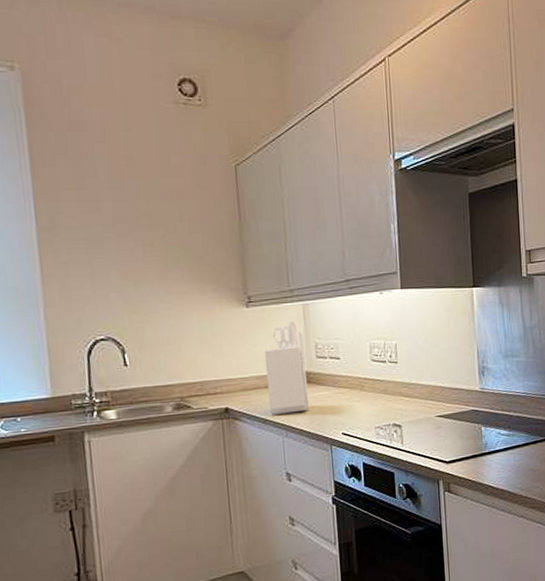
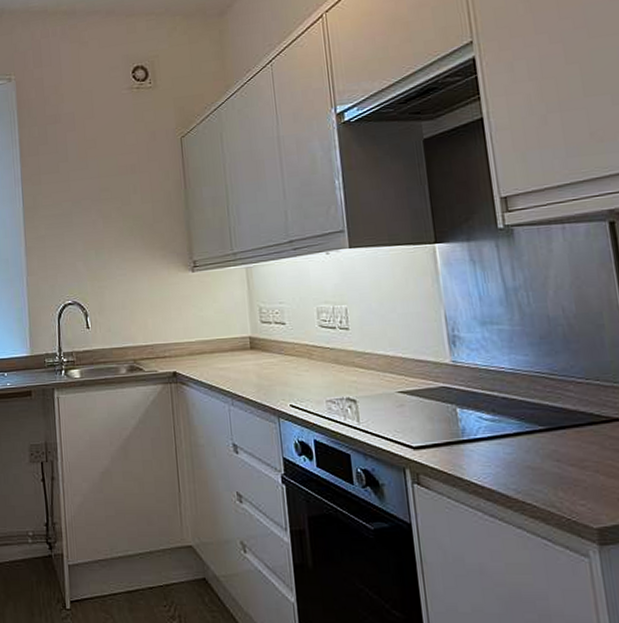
knife block: present [264,322,310,415] -> none [209,285,255,381]

